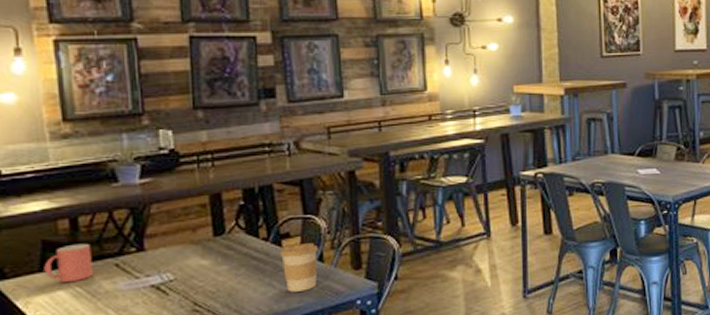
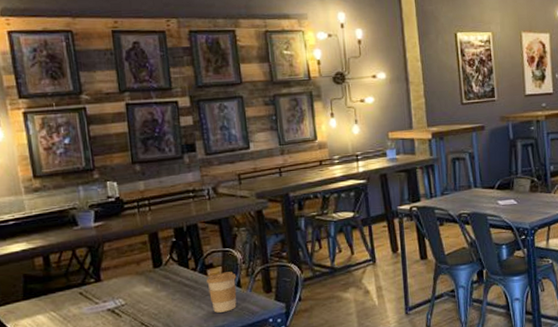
mug: present [44,243,93,282] -> none [26,276,63,308]

